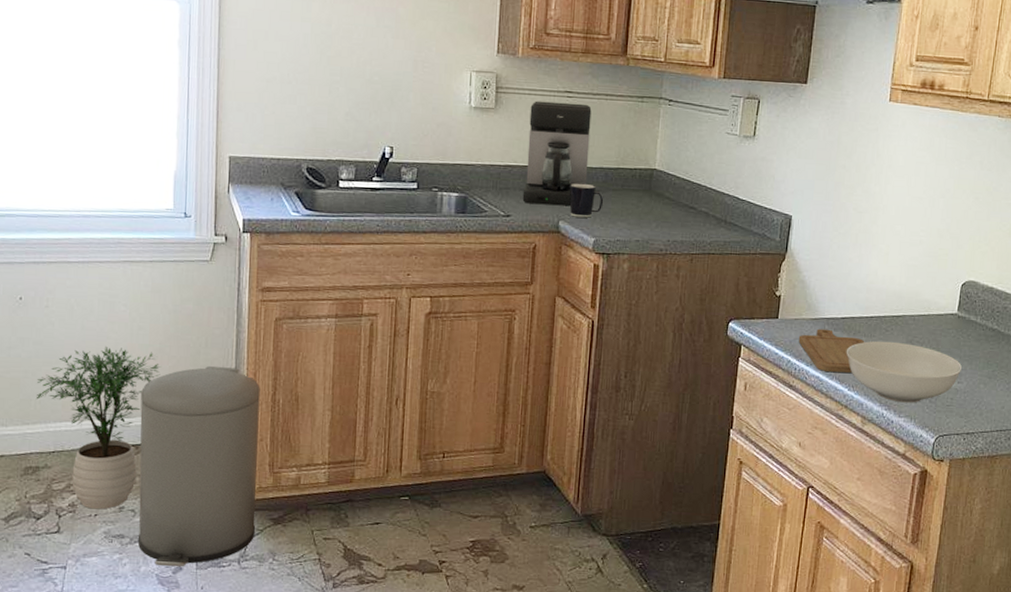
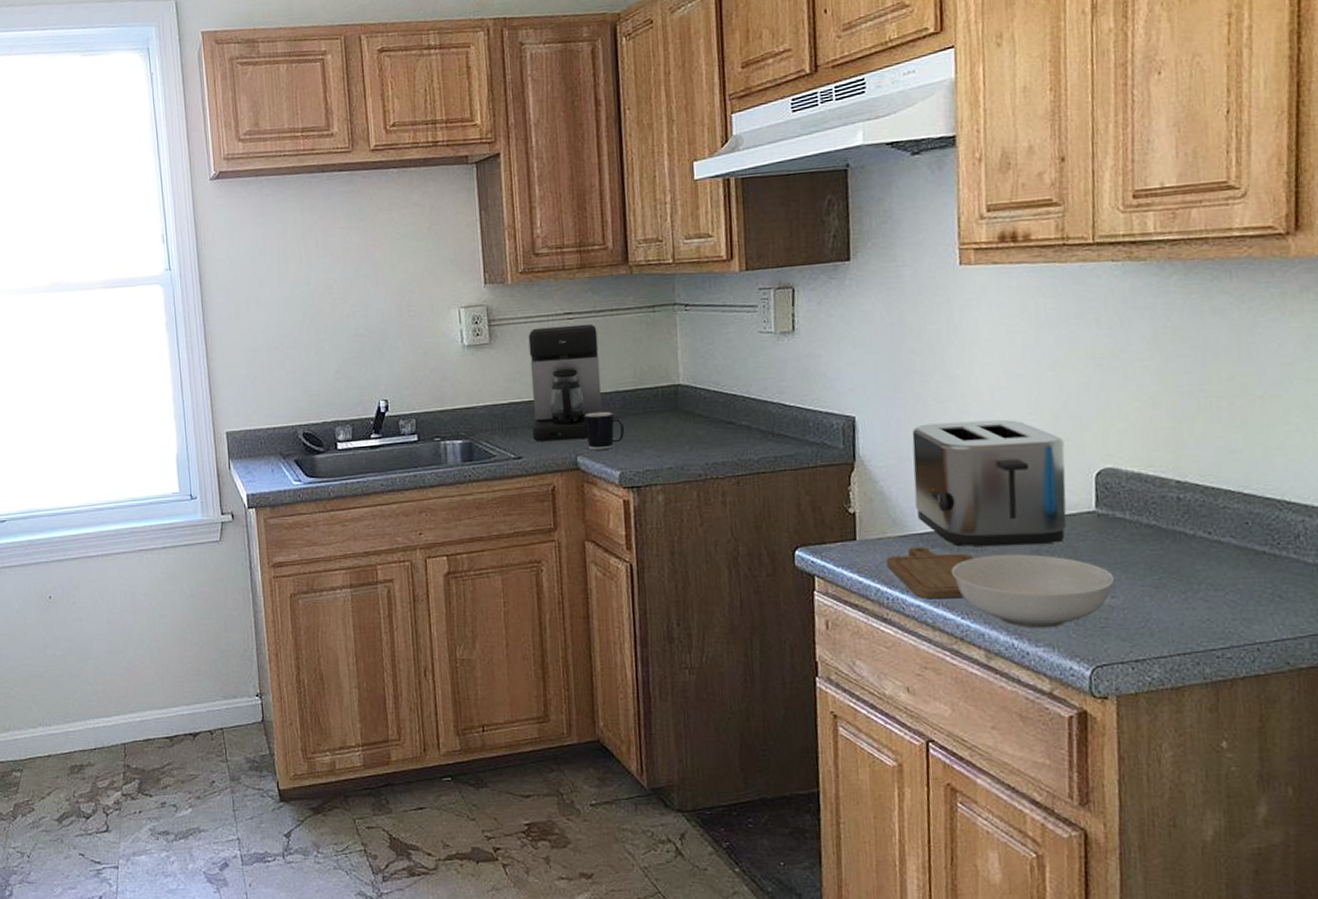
potted plant: present [36,346,162,510] -> none [73,637,186,806]
pedal bin: present [138,366,260,567] -> none [169,650,296,864]
toaster: none [827,228,943,336] -> present [912,419,1067,547]

